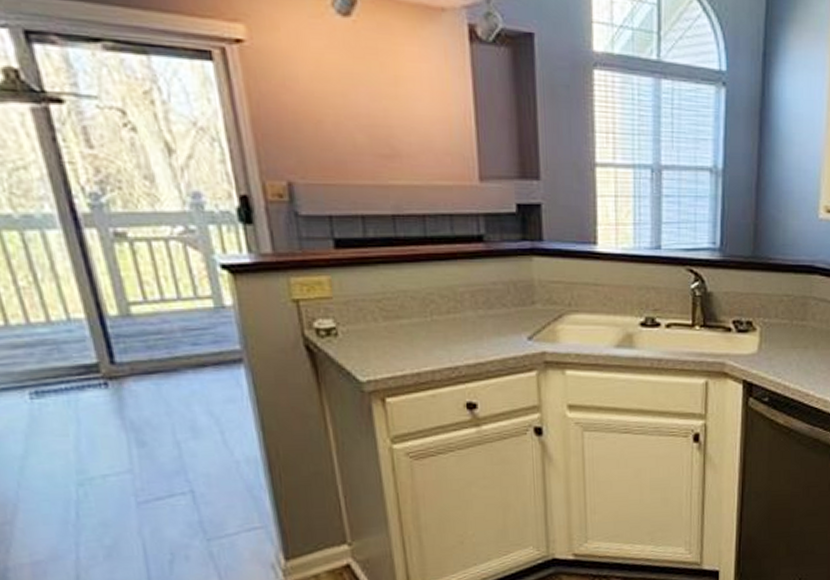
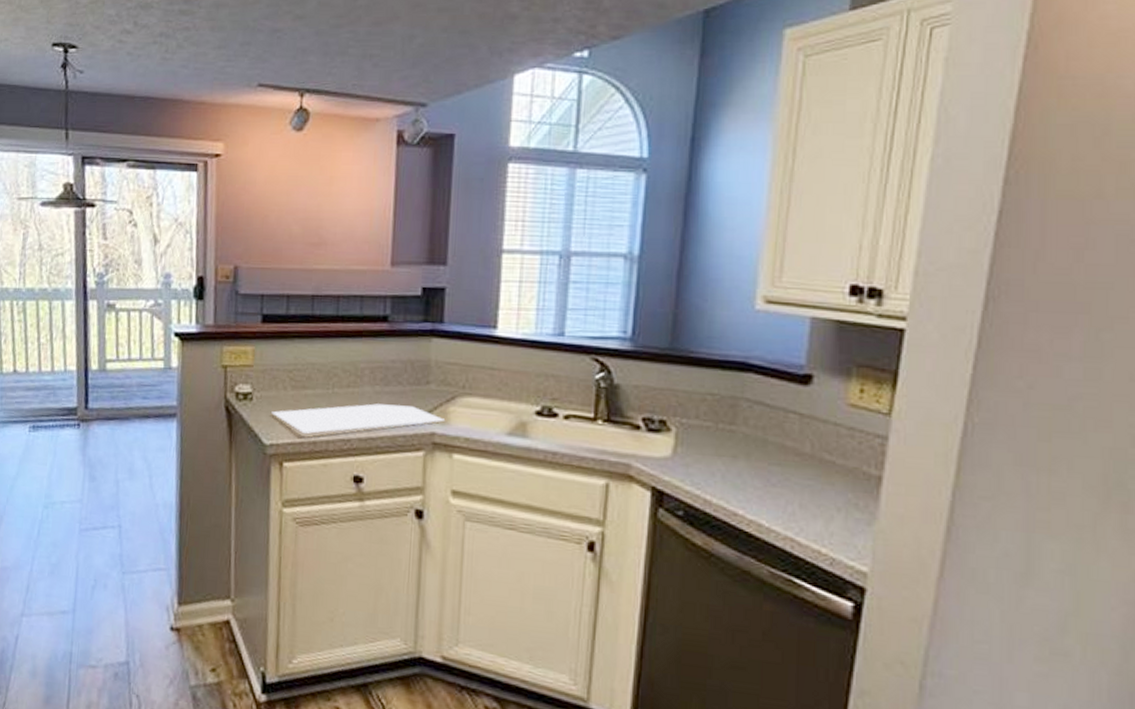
cutting board: none [363,328,554,365] -> present [271,403,445,434]

